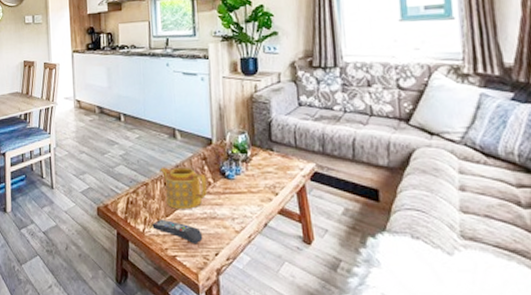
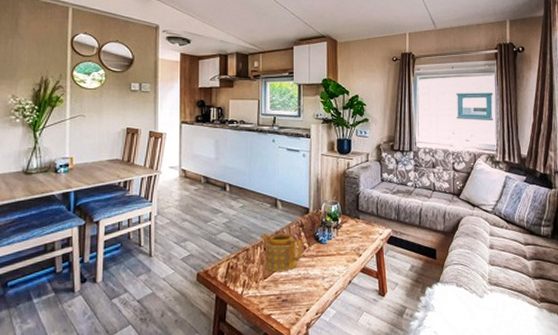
remote control: present [152,219,203,244] -> none [250,281,296,303]

